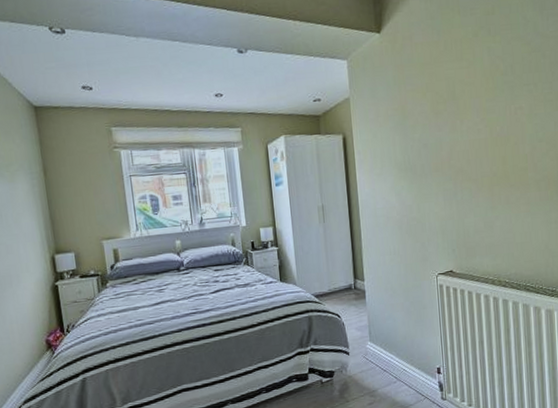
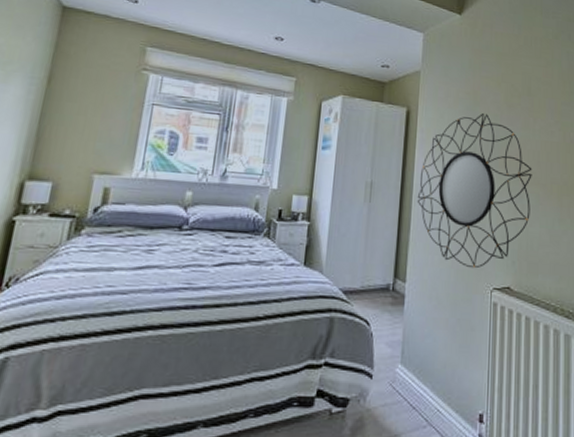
home mirror: none [363,125,465,261] -> present [417,113,532,269]

